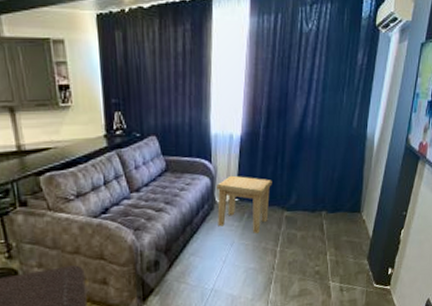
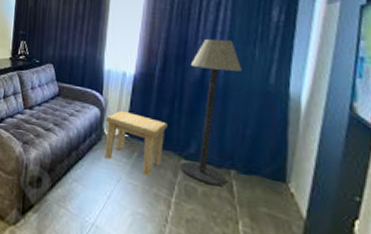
floor lamp: none [283,87,332,229] -> present [180,38,242,186]

